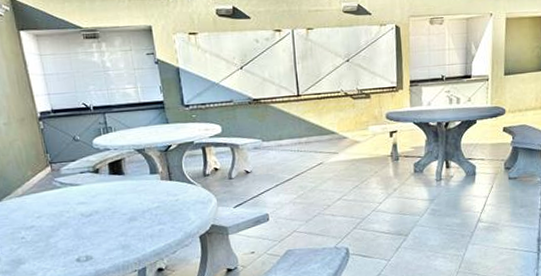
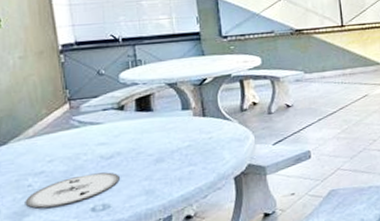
plate: none [20,228,99,258] -> present [25,172,120,209]

